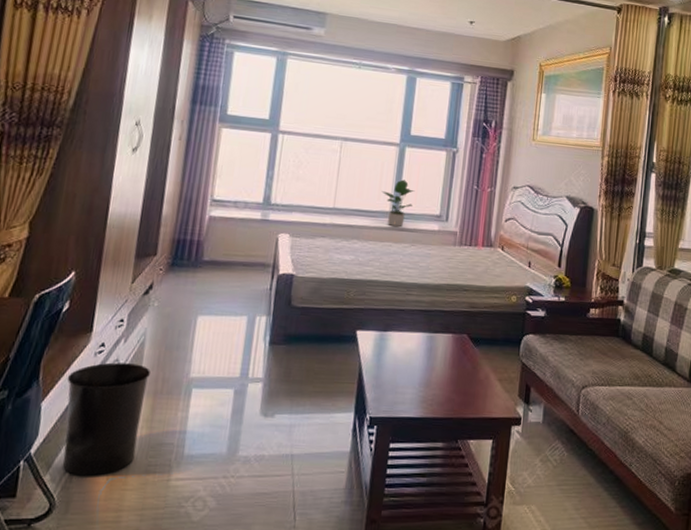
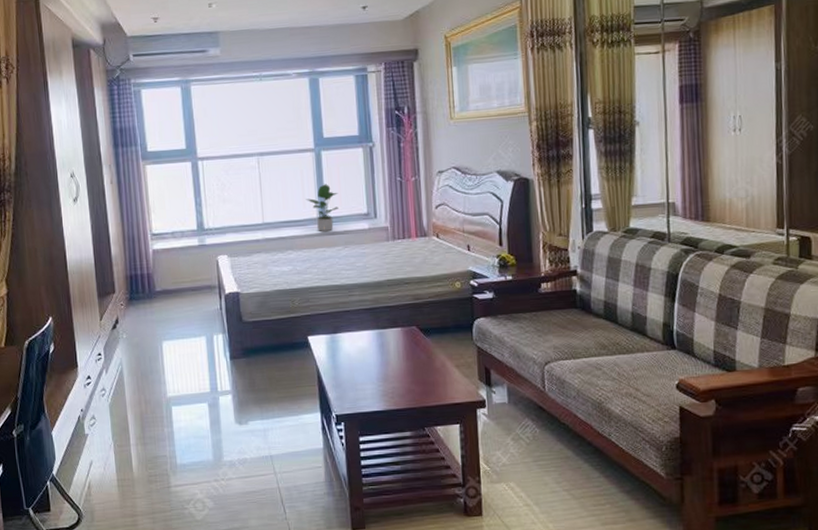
waste bin: present [62,362,150,477] -> none [67,390,137,490]

